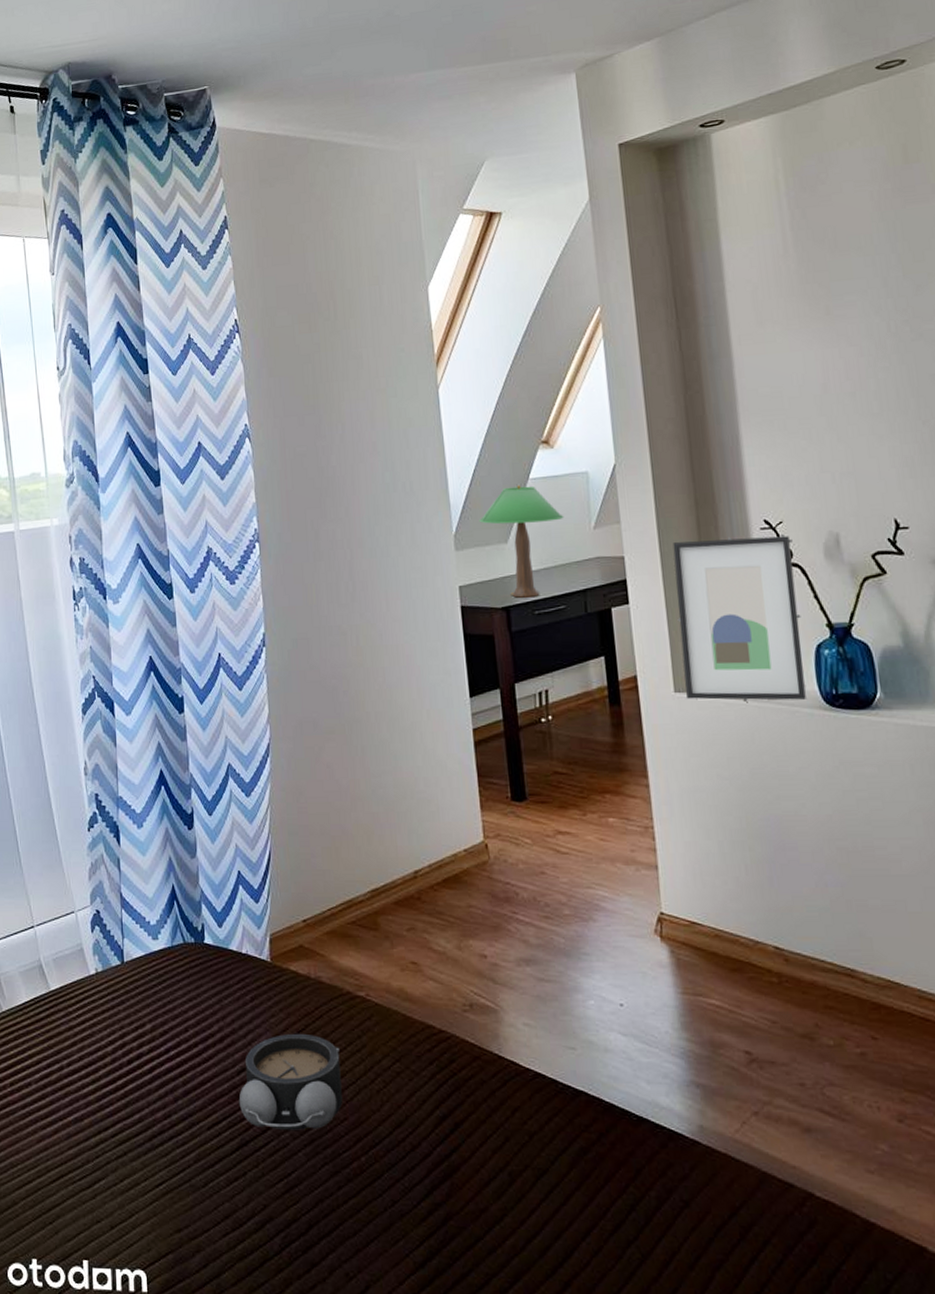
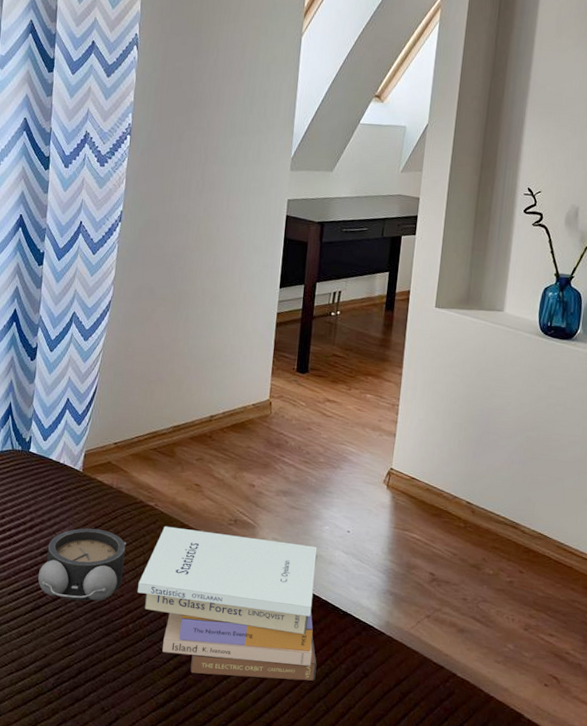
books: none [363,1021,618,1219] -> present [137,526,318,681]
table lamp: present [479,485,564,599] -> none [314,127,381,219]
picture frame: present [672,533,806,702] -> none [443,193,545,327]

